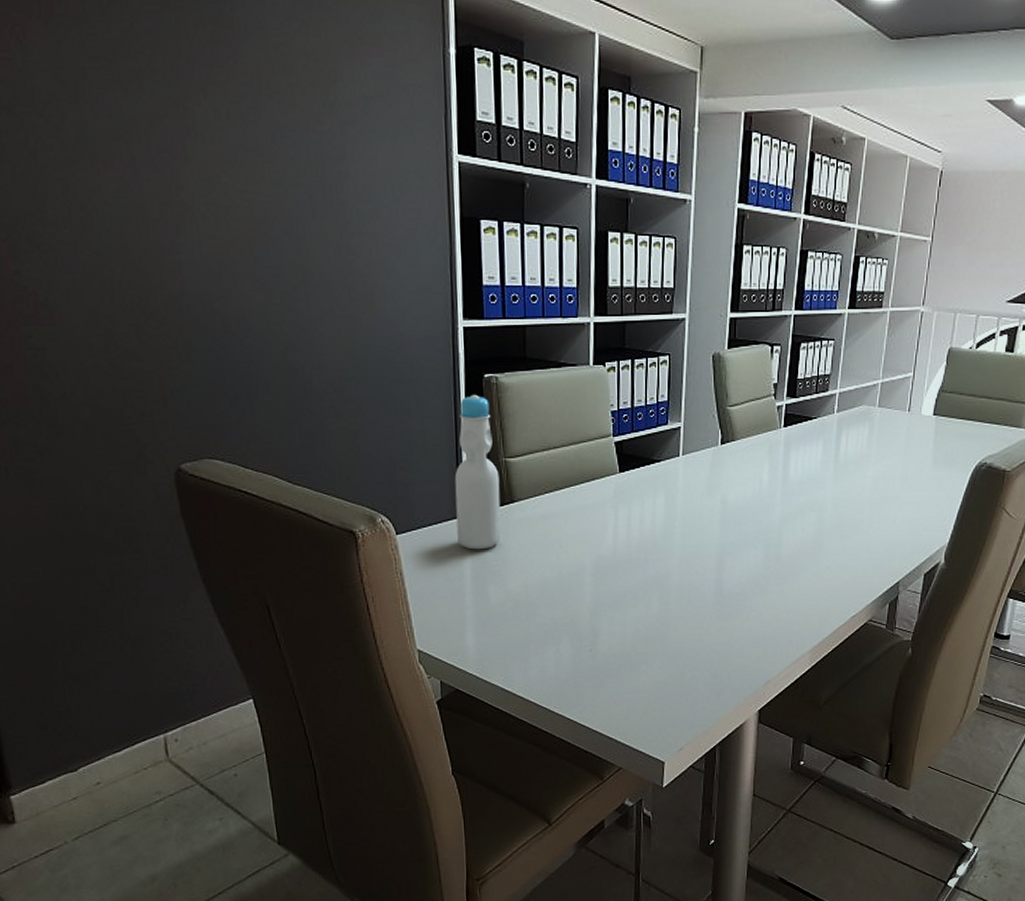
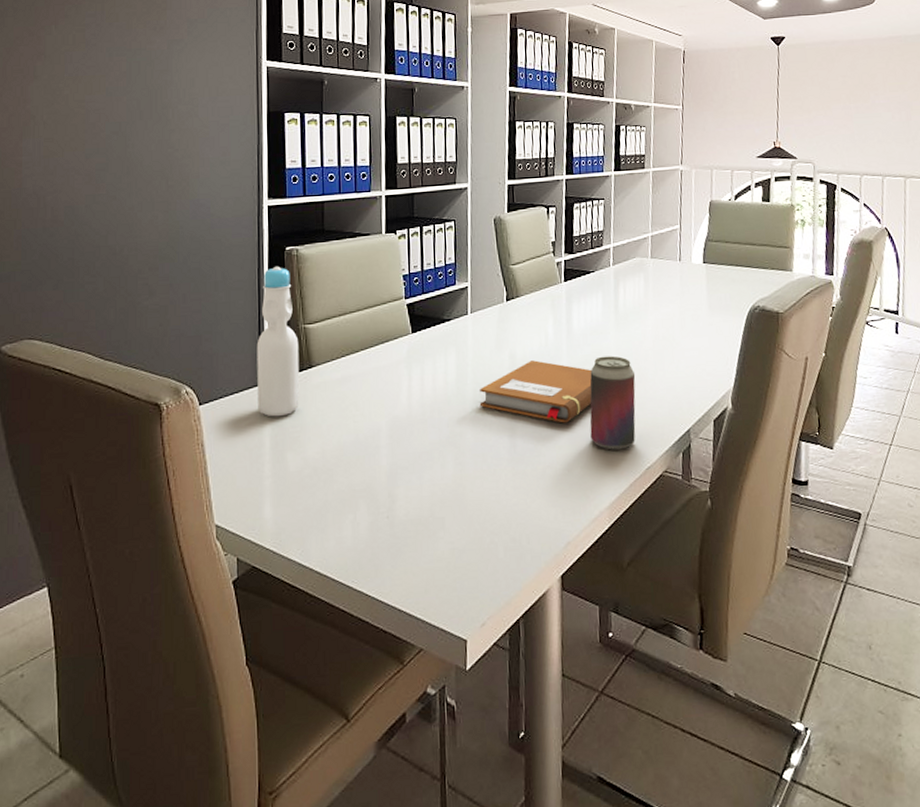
notebook: none [687,507,806,570] -> present [479,360,592,423]
beverage can: none [798,506,850,598] -> present [590,356,636,450]

